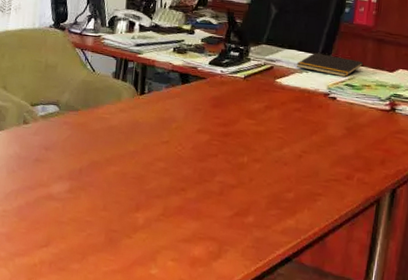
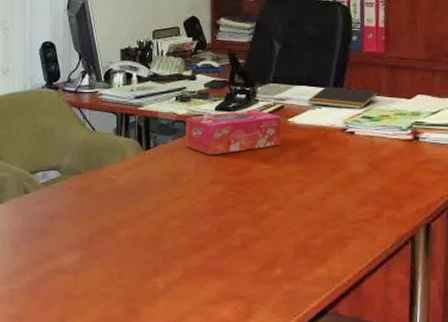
tissue box: none [178,67,270,106] -> present [186,109,281,155]

